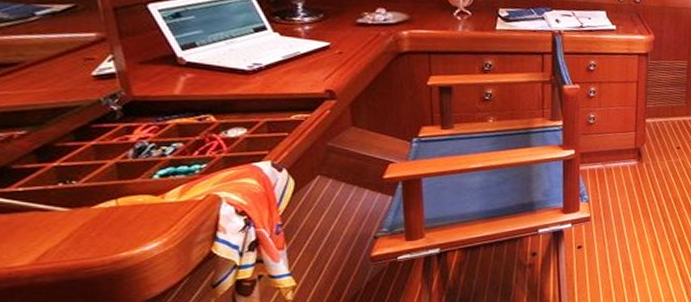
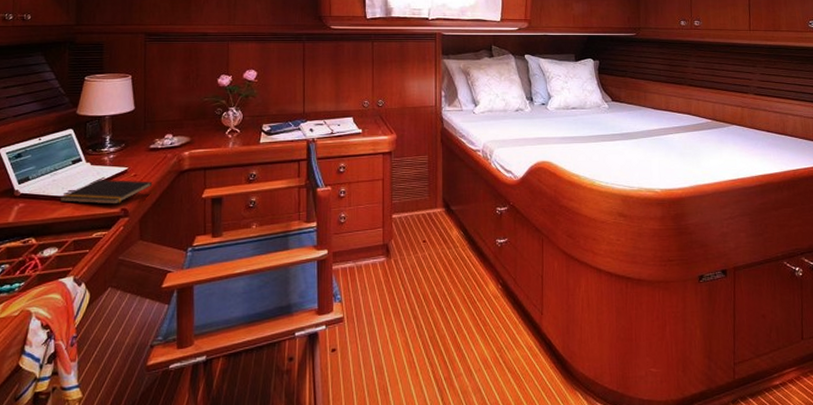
notepad: none [242,54,364,85] -> present [59,180,153,205]

